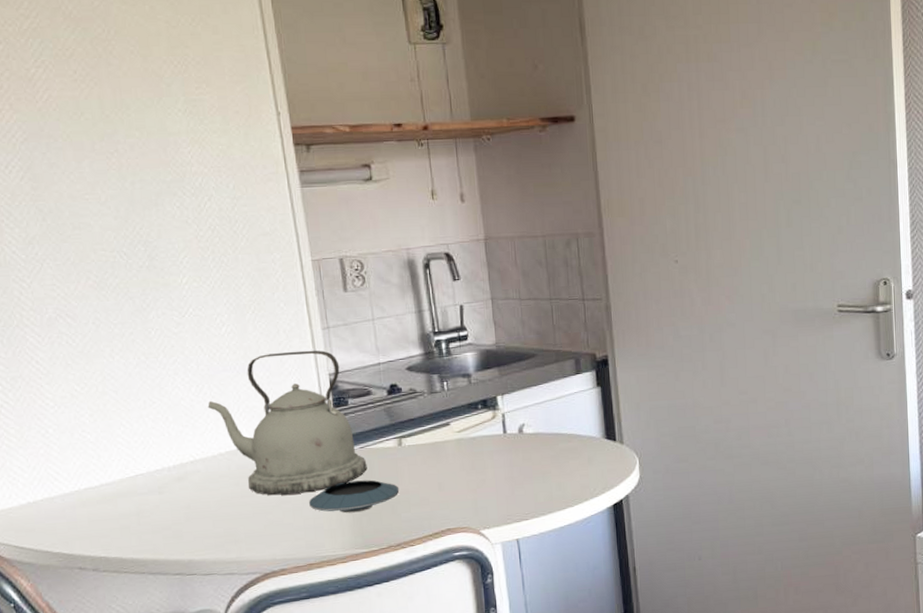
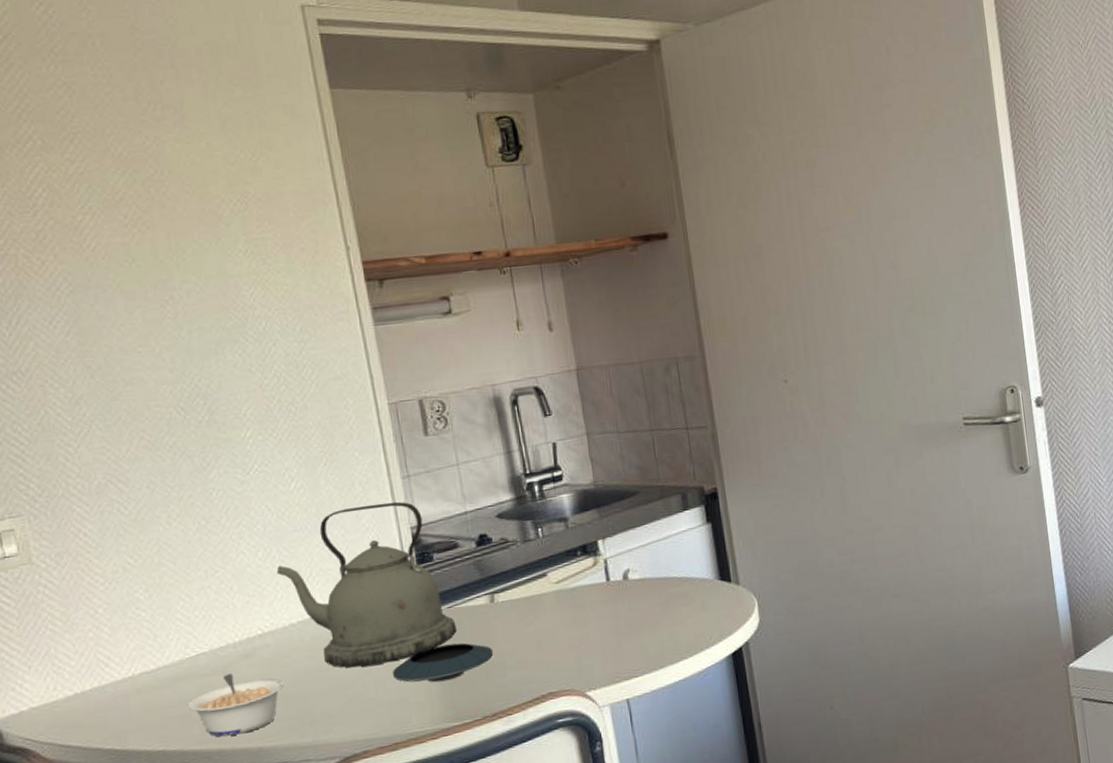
legume: none [127,493,212,549] -> present [187,673,284,737]

